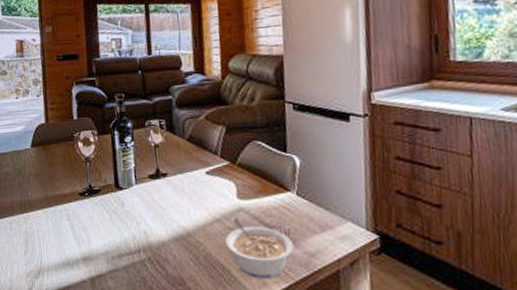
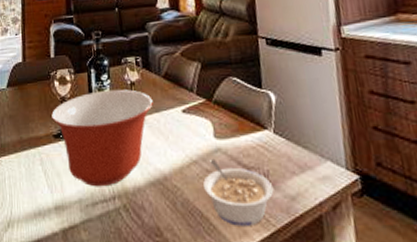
mixing bowl: none [76,151,177,241] -> present [51,89,153,187]

